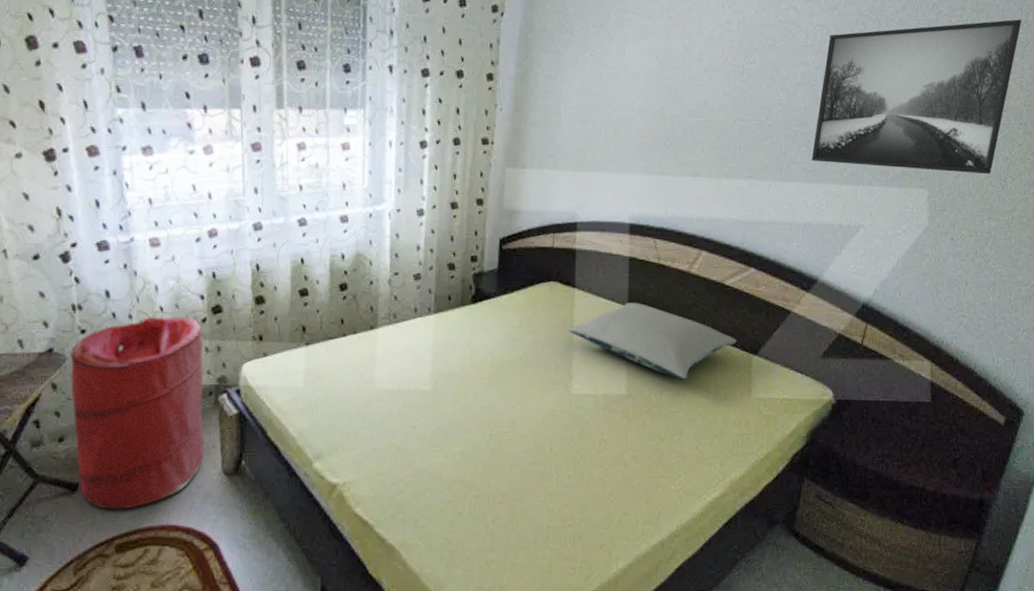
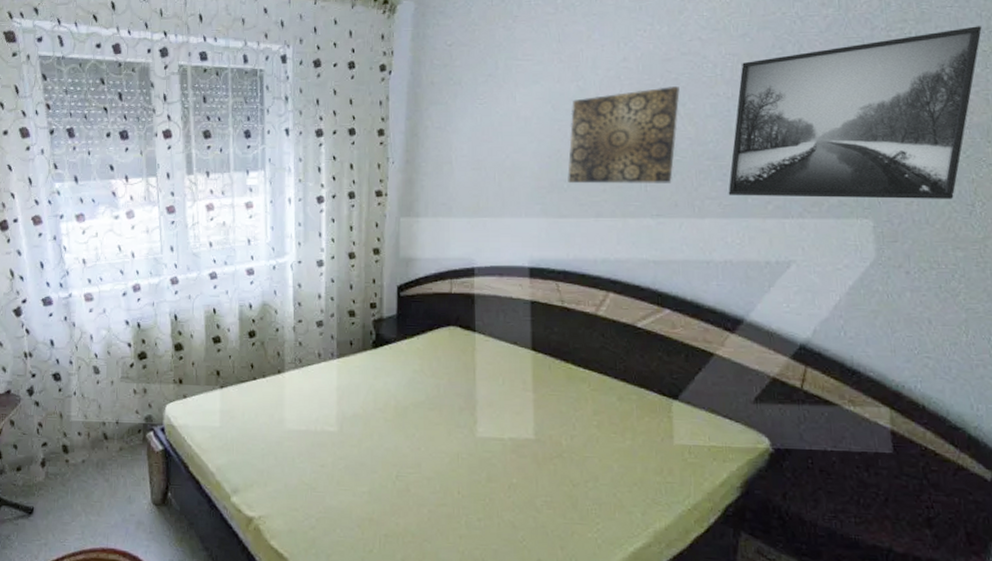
laundry hamper: present [70,317,204,510] -> none [24,362,135,533]
pillow: present [567,303,737,380] -> none [470,346,653,424]
wall art: none [670,52,775,147] -> present [568,86,680,184]

